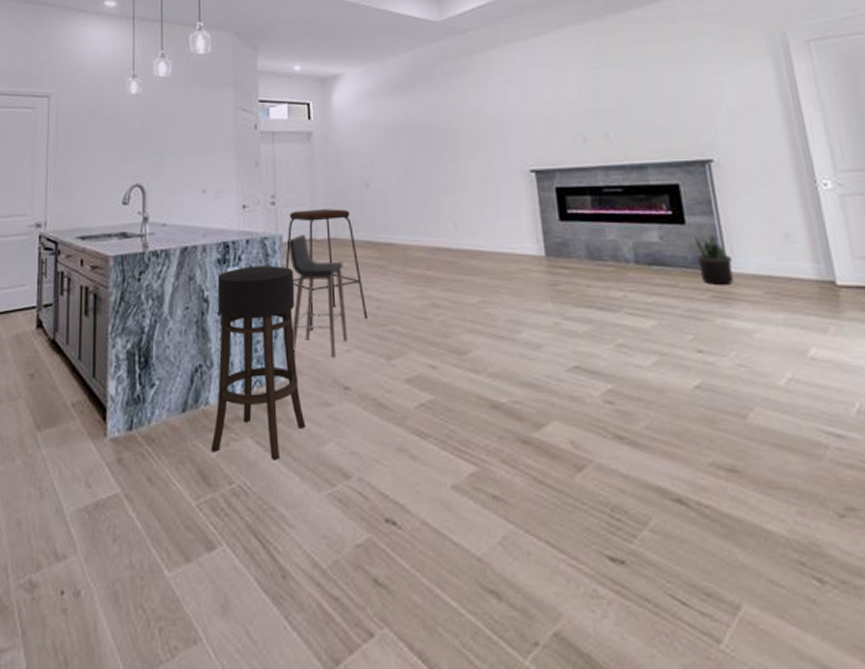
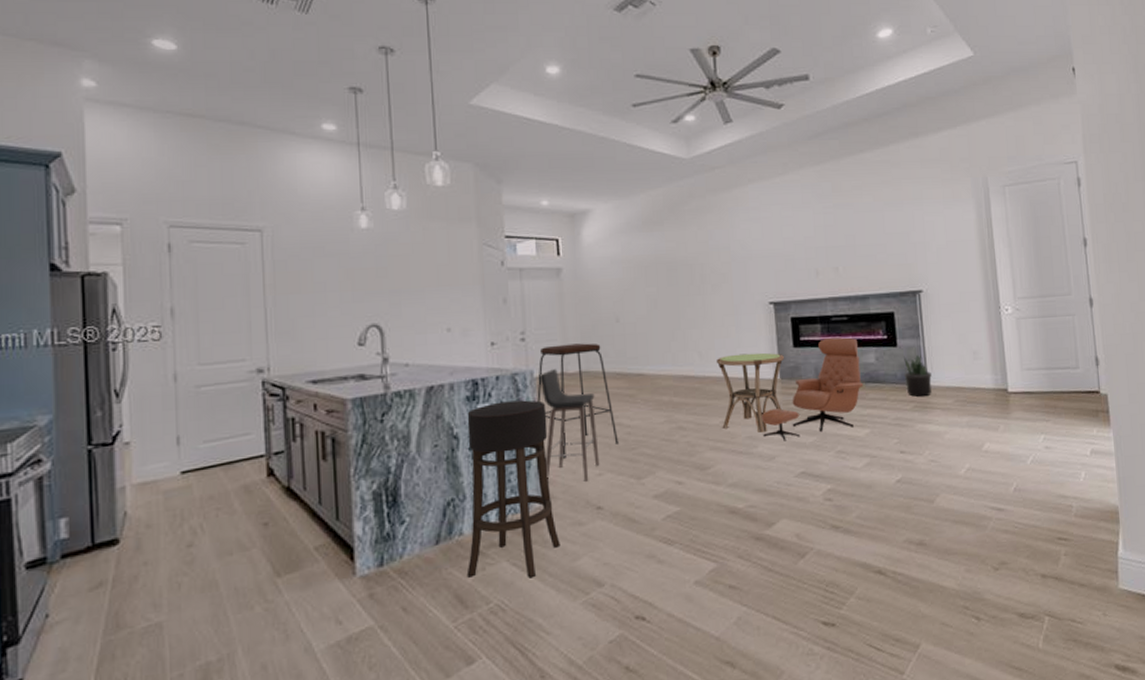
side table: none [472,225,555,316] -> present [716,352,786,432]
armchair: none [524,211,646,328] -> present [761,337,864,441]

